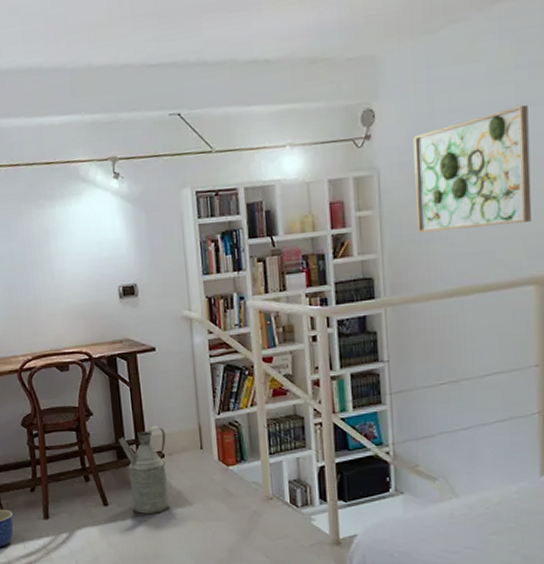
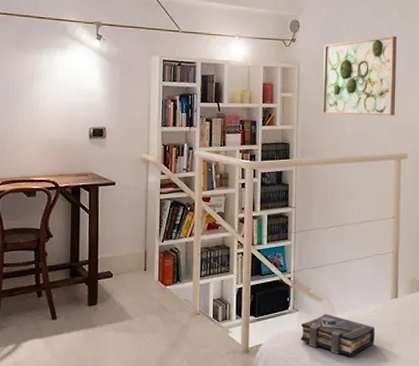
watering can: present [117,426,169,514] -> none [72,249,115,327]
book: none [409,497,518,551] -> present [300,314,375,356]

